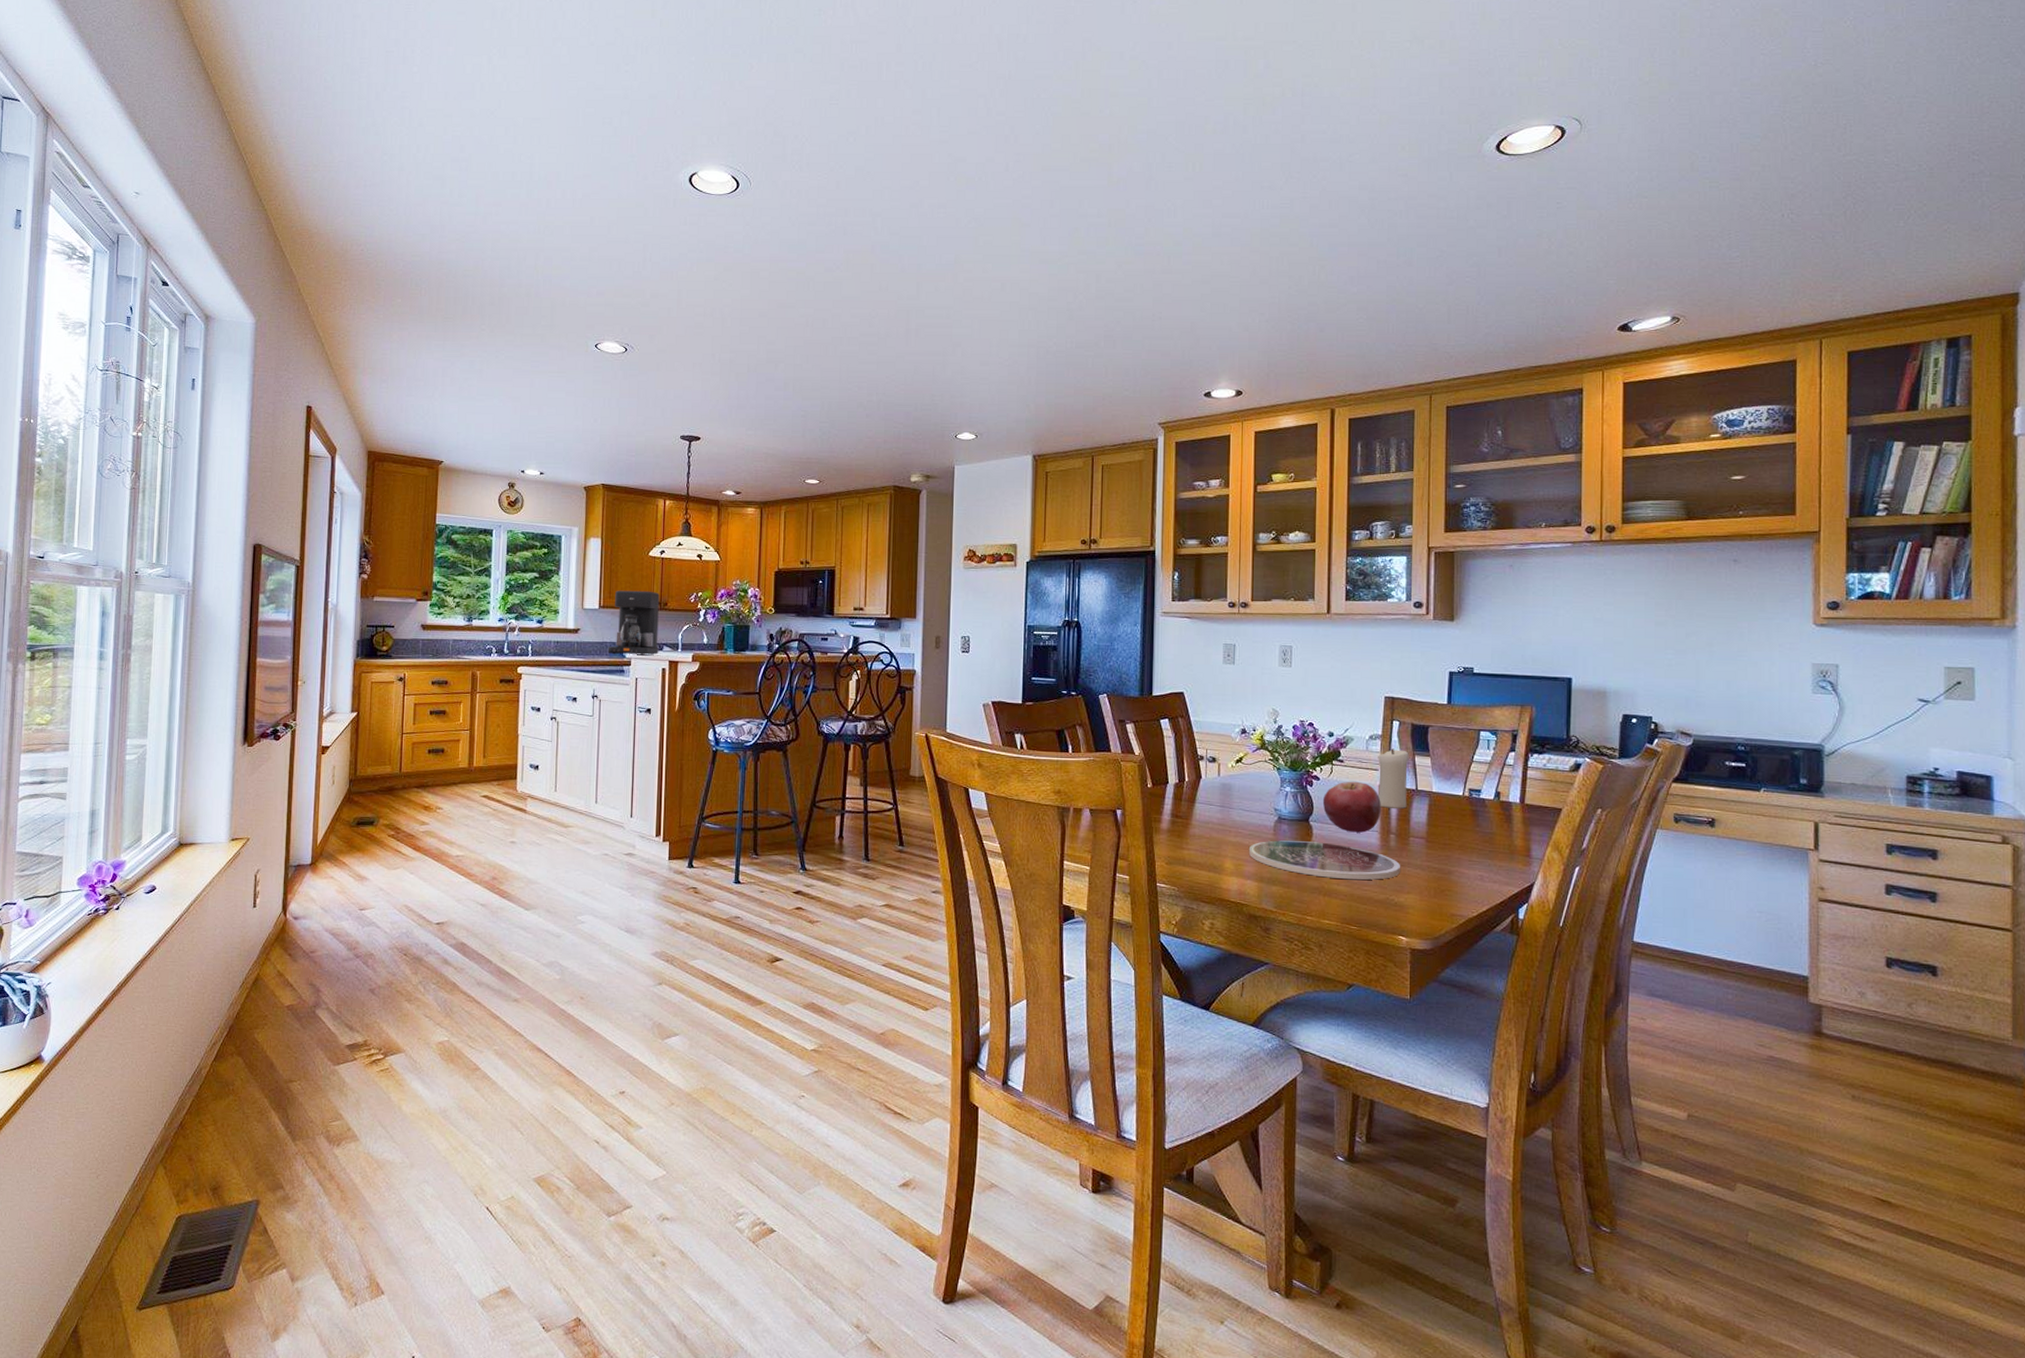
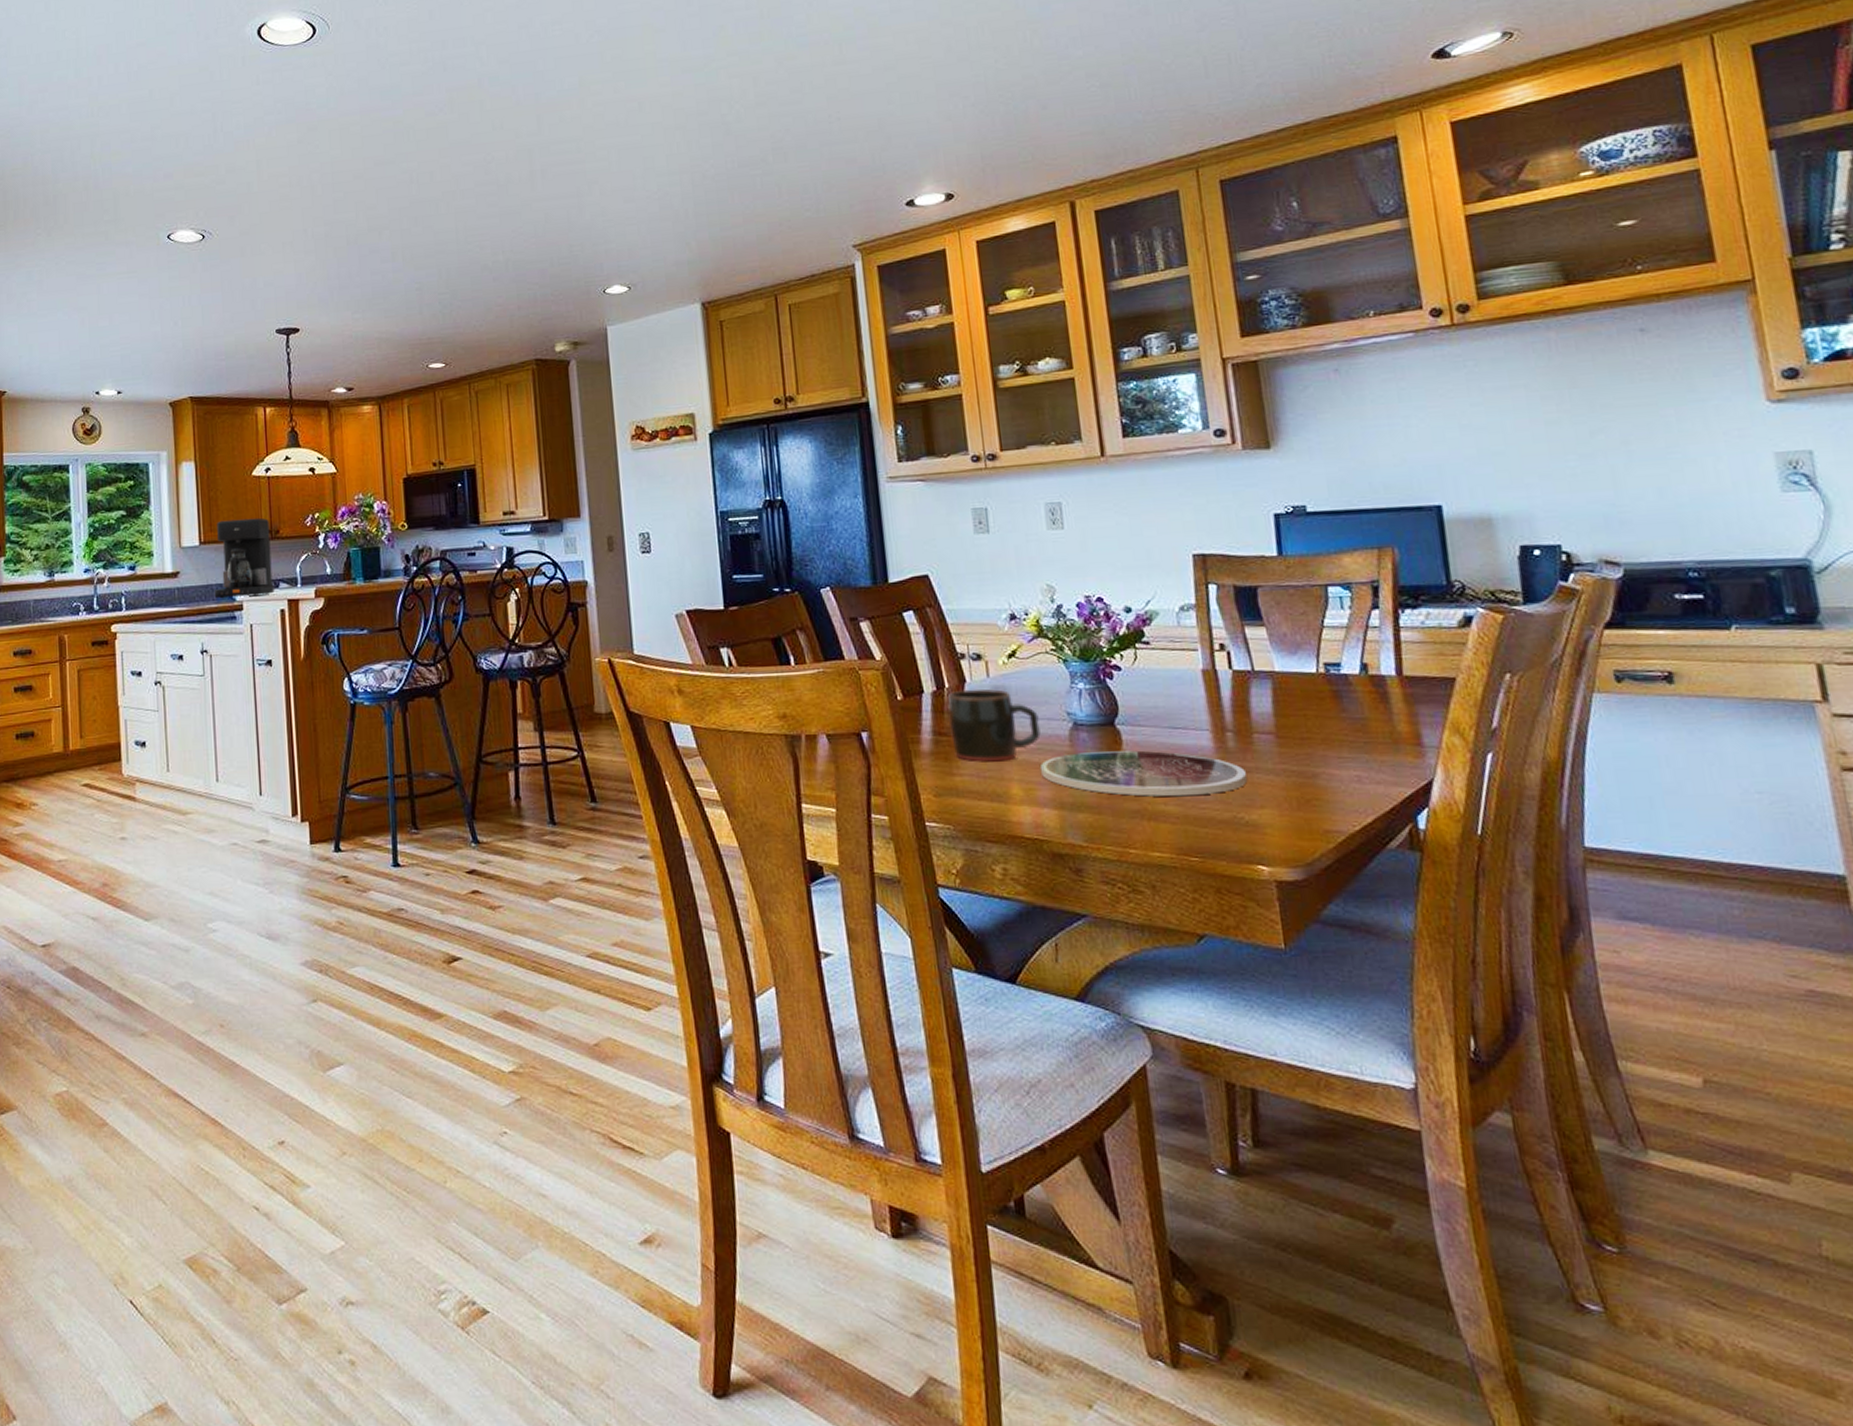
mug: none [1184,784,1253,842] -> present [947,688,1041,762]
fruit: present [1322,781,1381,833] -> none [1129,667,1210,734]
candle: present [1377,748,1408,810] -> none [1193,620,1244,700]

